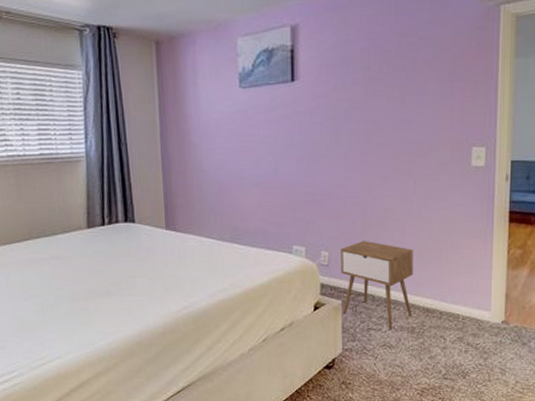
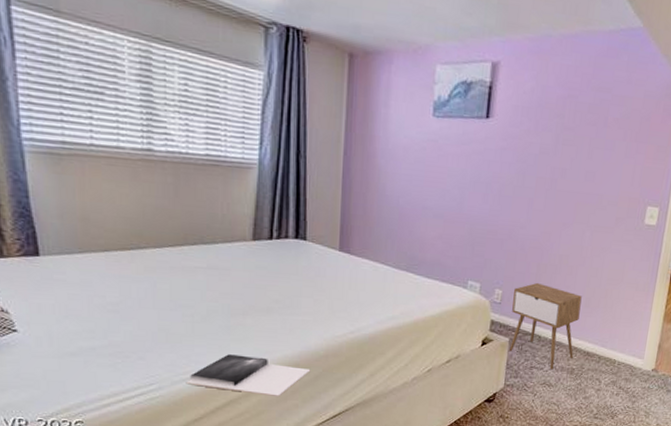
book: none [42,338,152,377] -> present [186,354,311,398]

